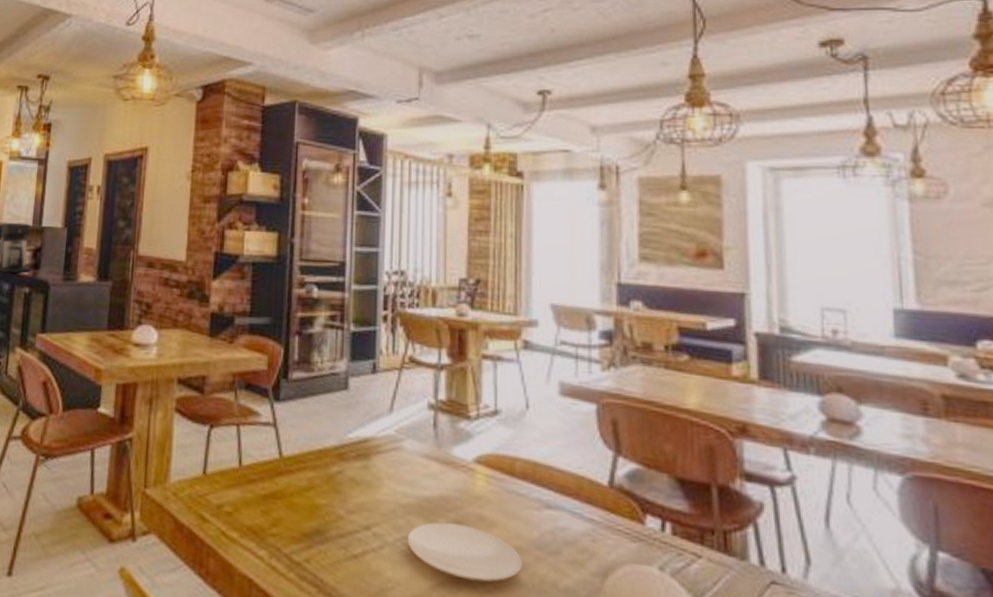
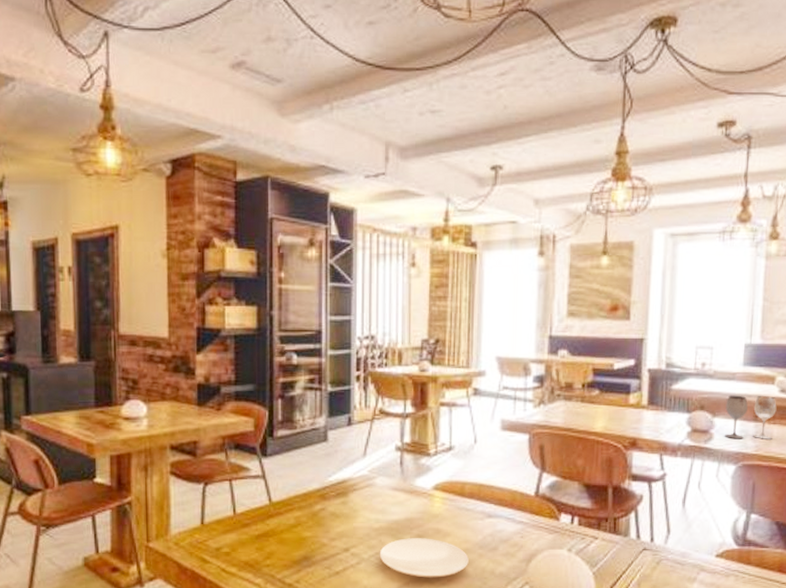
wineglass: none [875,376,957,444] -> present [725,395,777,439]

